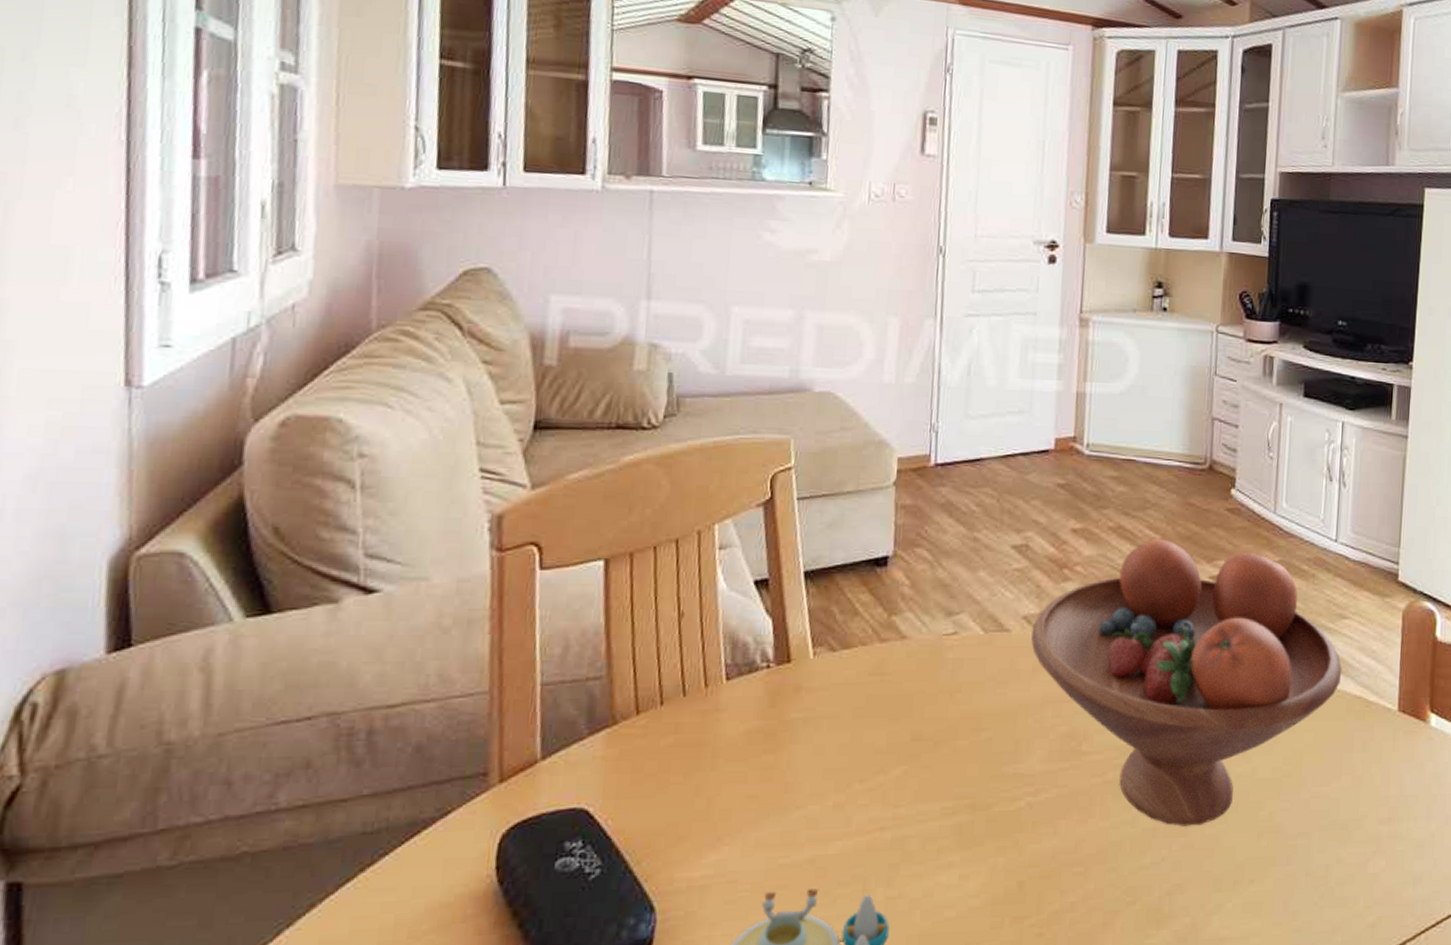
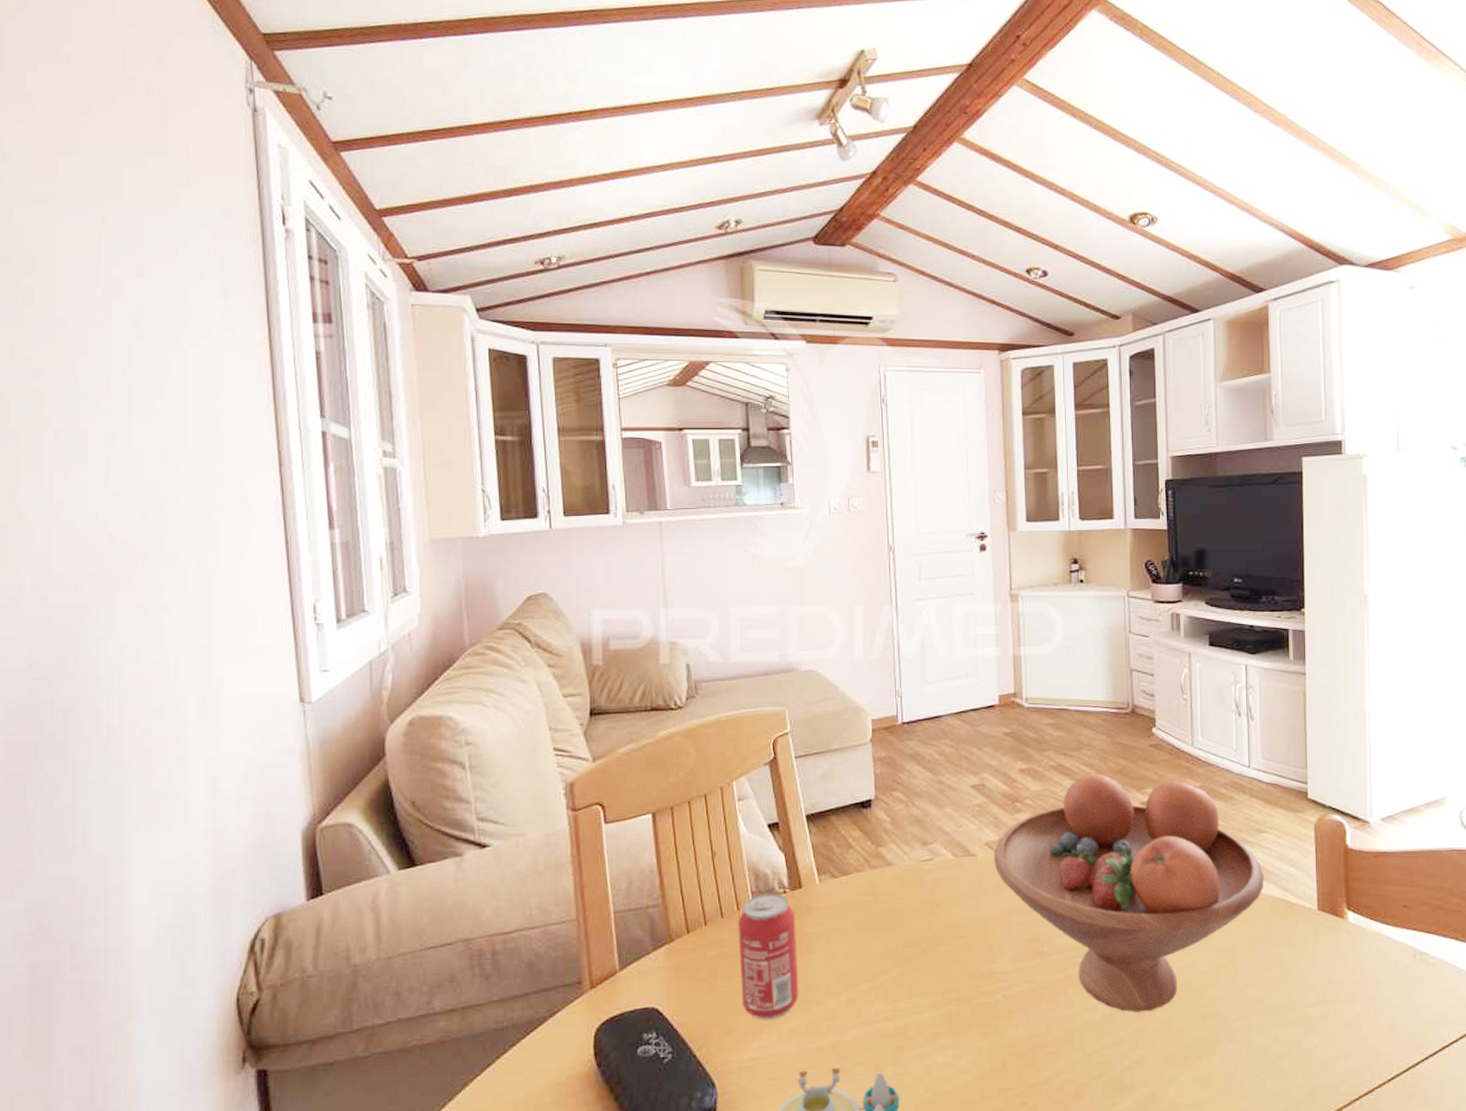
beverage can: none [700,667,779,827] -> present [738,893,799,1020]

